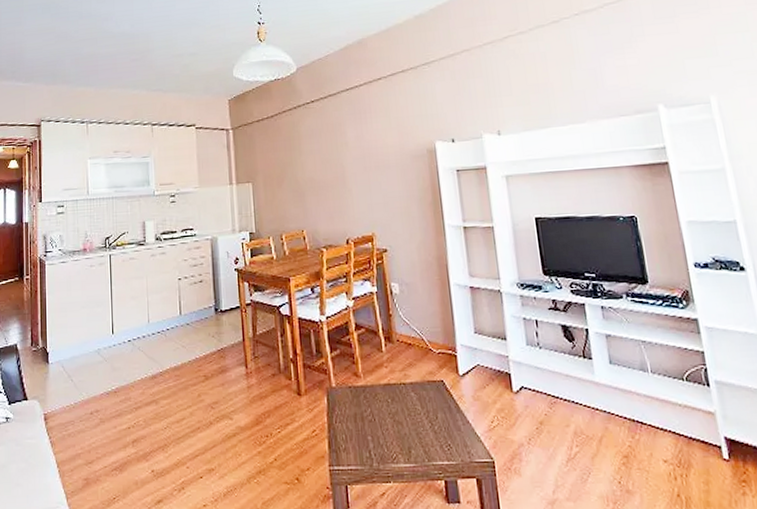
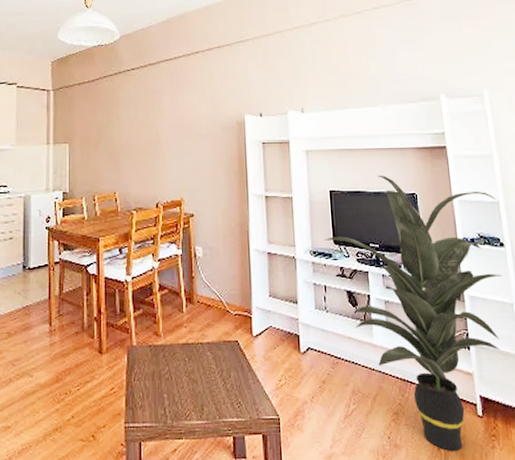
indoor plant: none [532,197,746,498] -> present [324,175,502,451]

